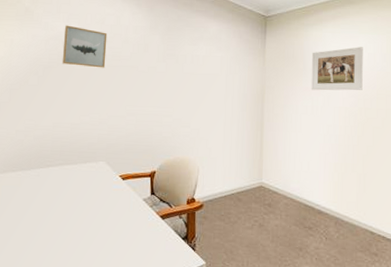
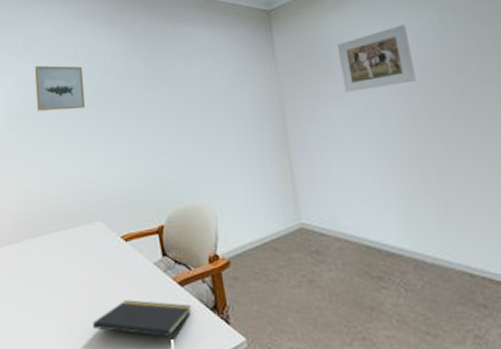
notepad: none [85,225,168,258] -> present [92,300,192,340]

